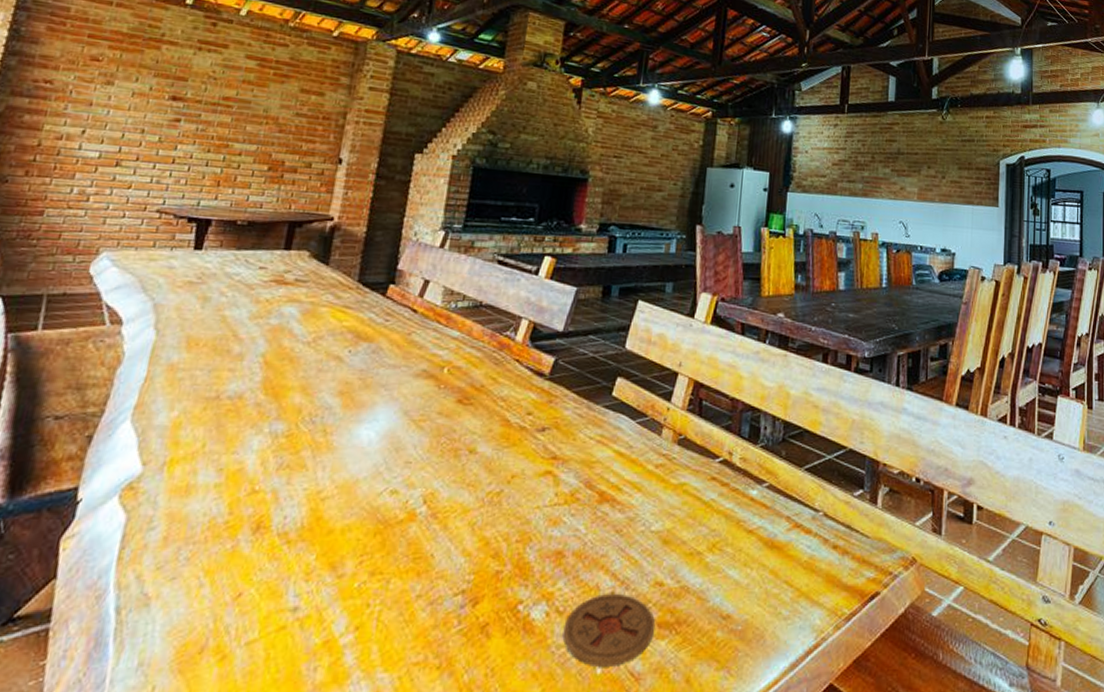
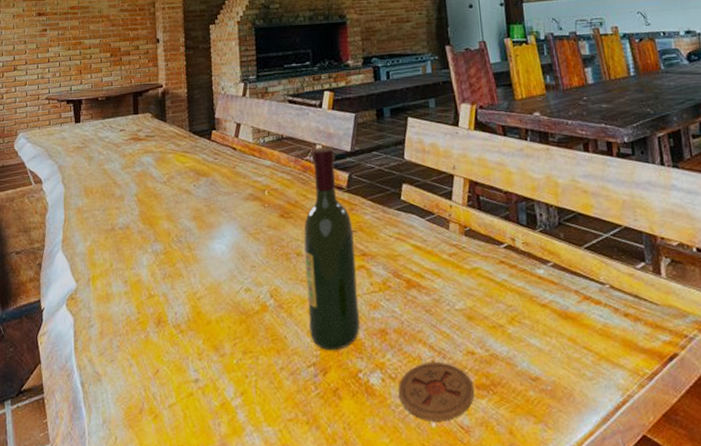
wine bottle: none [465,321,548,576] -> present [304,146,360,351]

